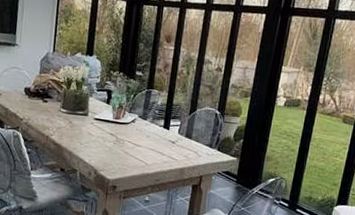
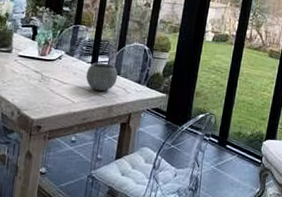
bowl: none [158,126,189,154] -> present [85,62,118,92]

